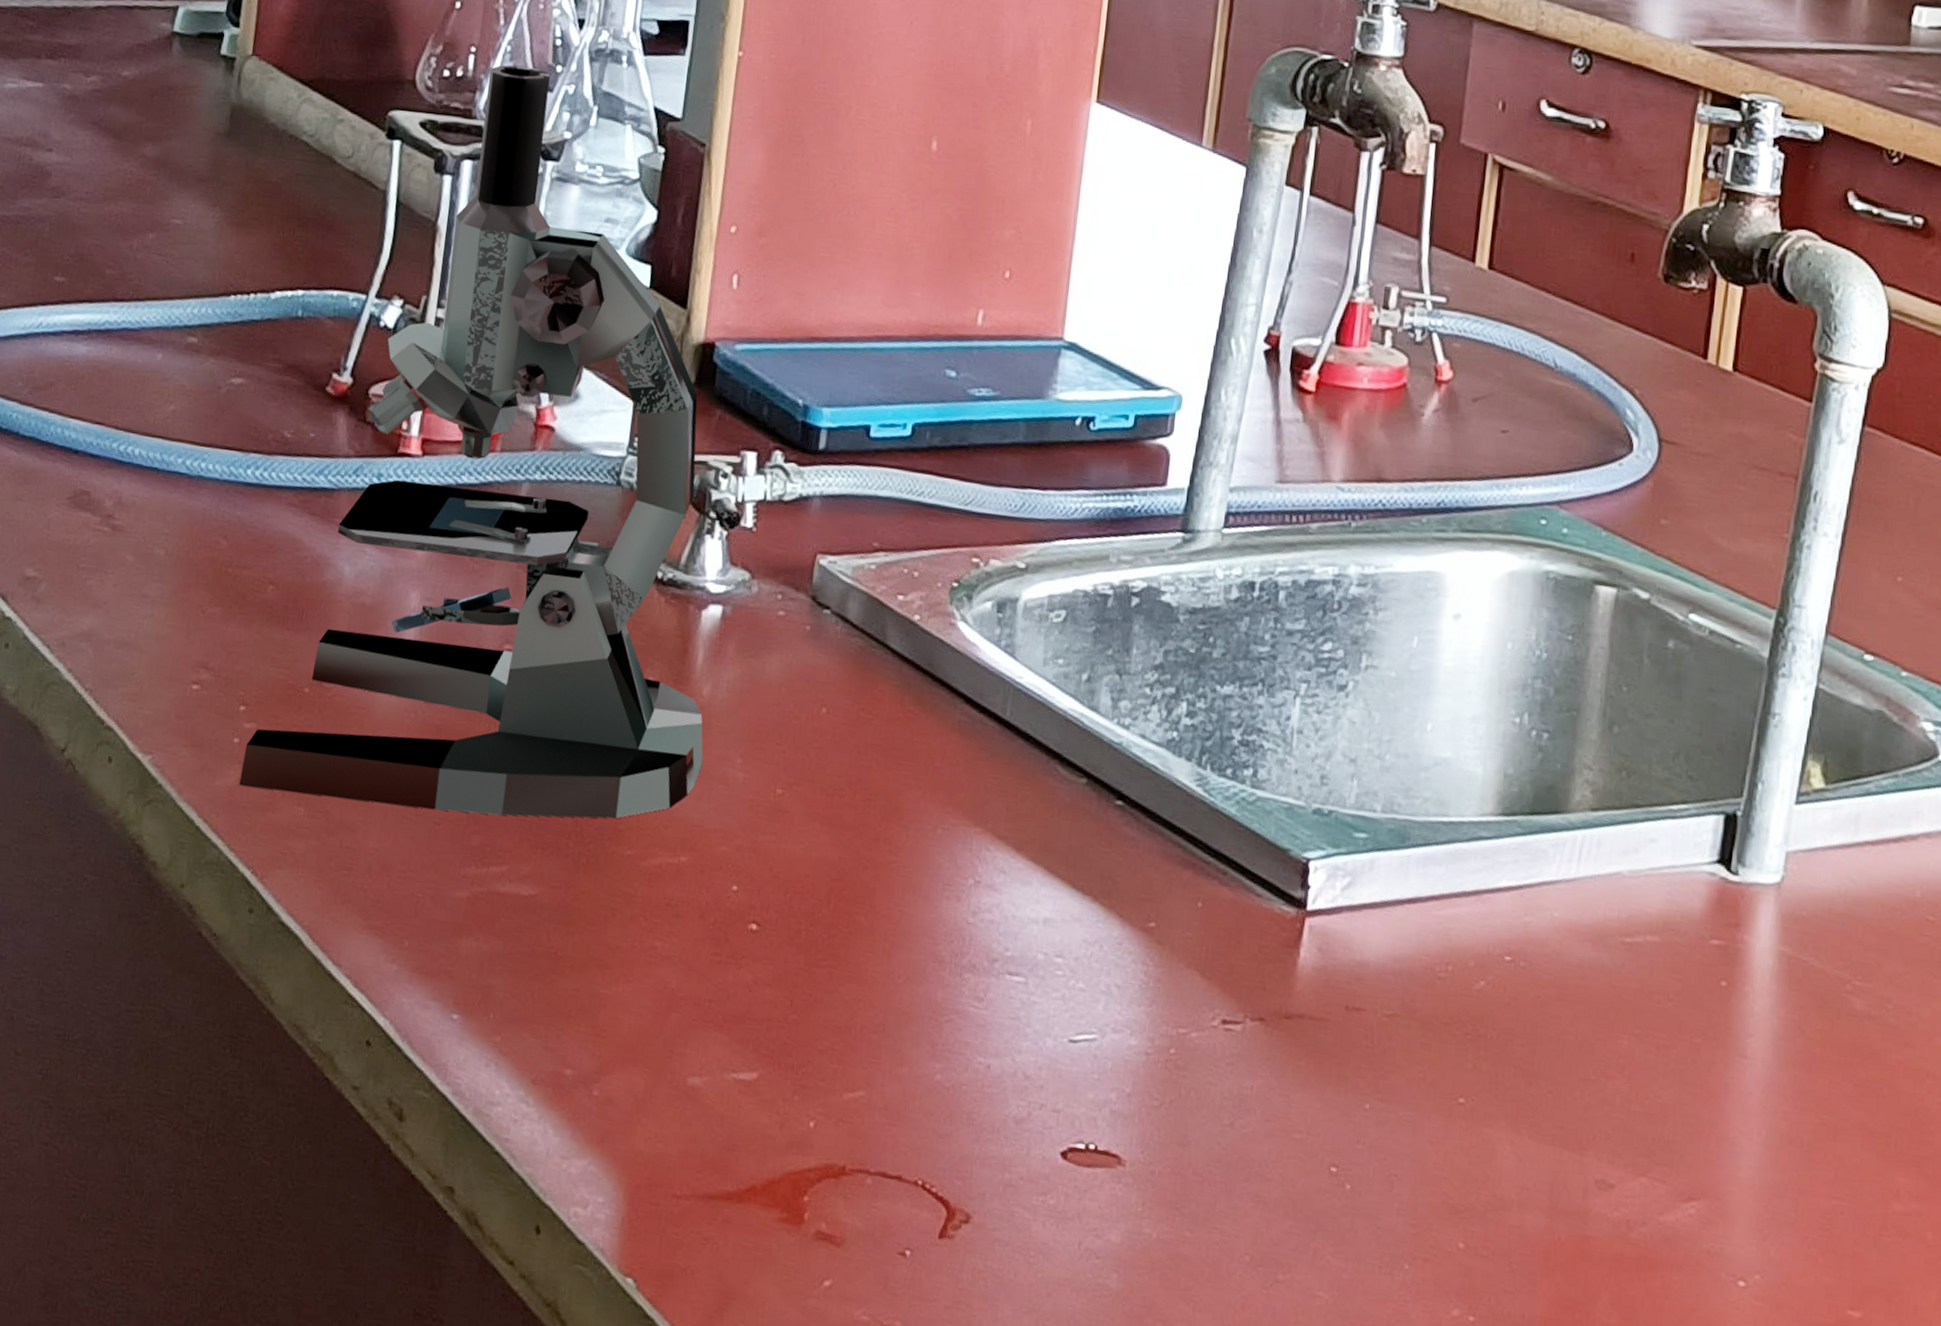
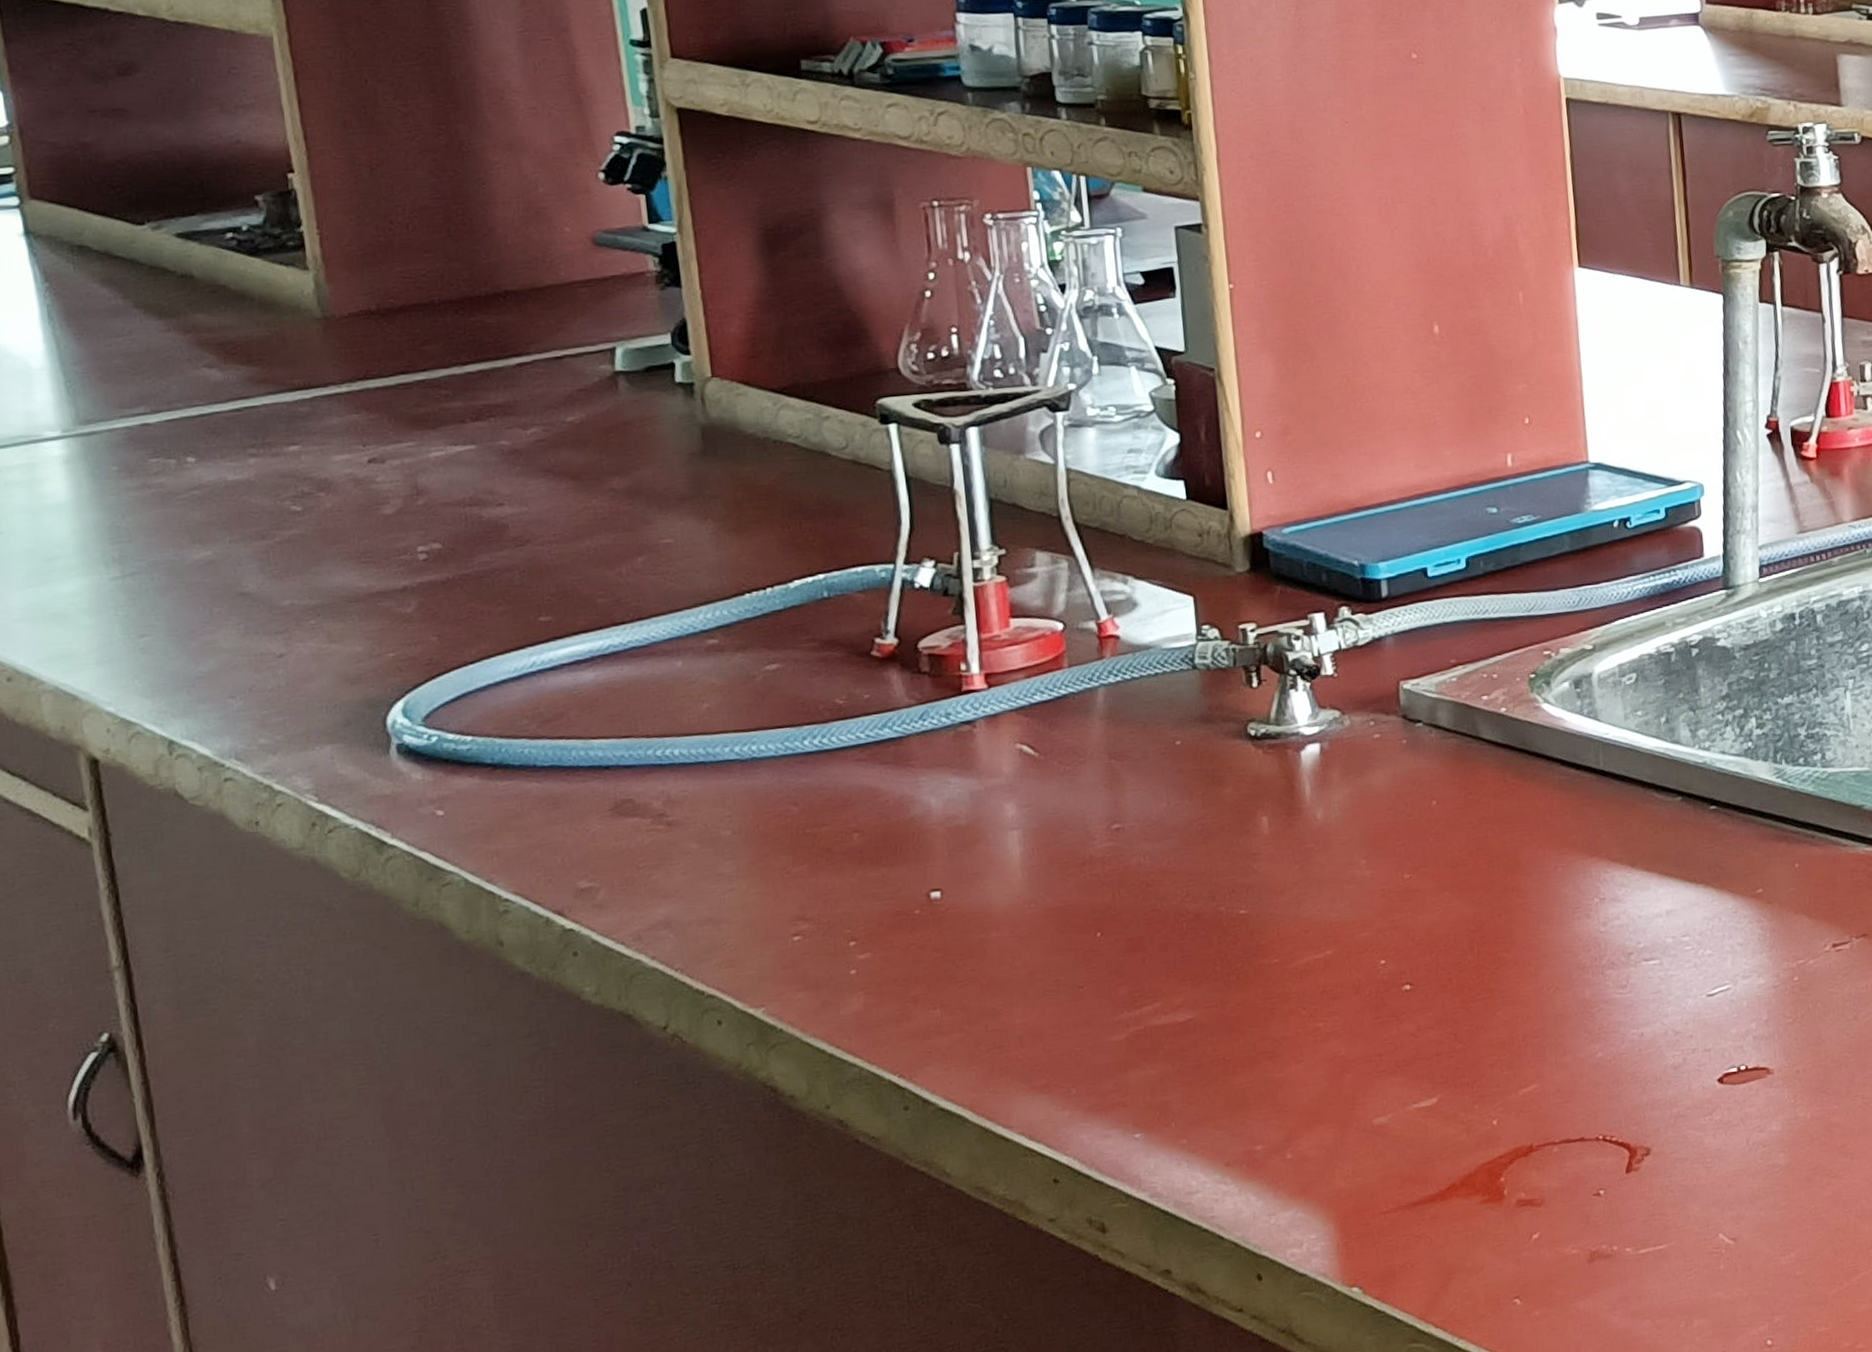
microscope: present [239,65,704,819] -> none [864,334,1330,1009]

